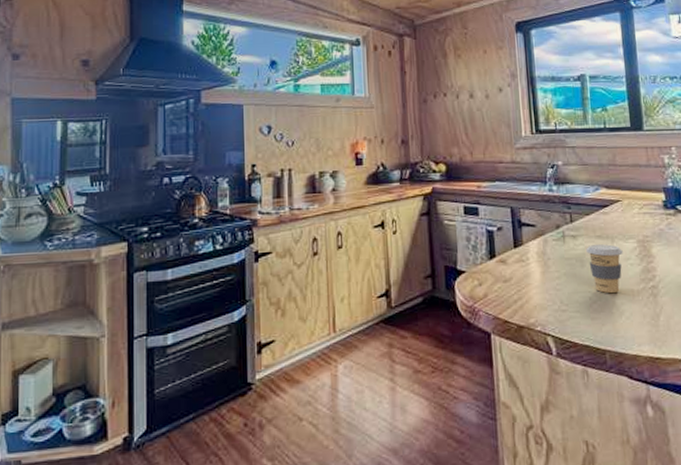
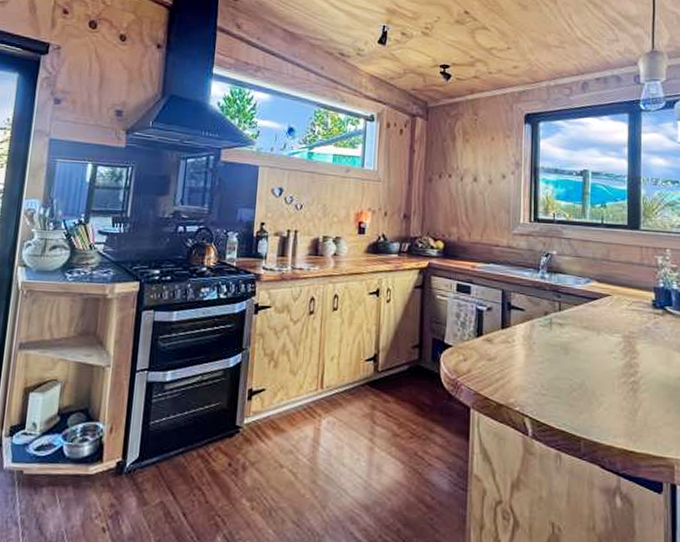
coffee cup: present [586,244,623,294] -> none [572,335,608,384]

